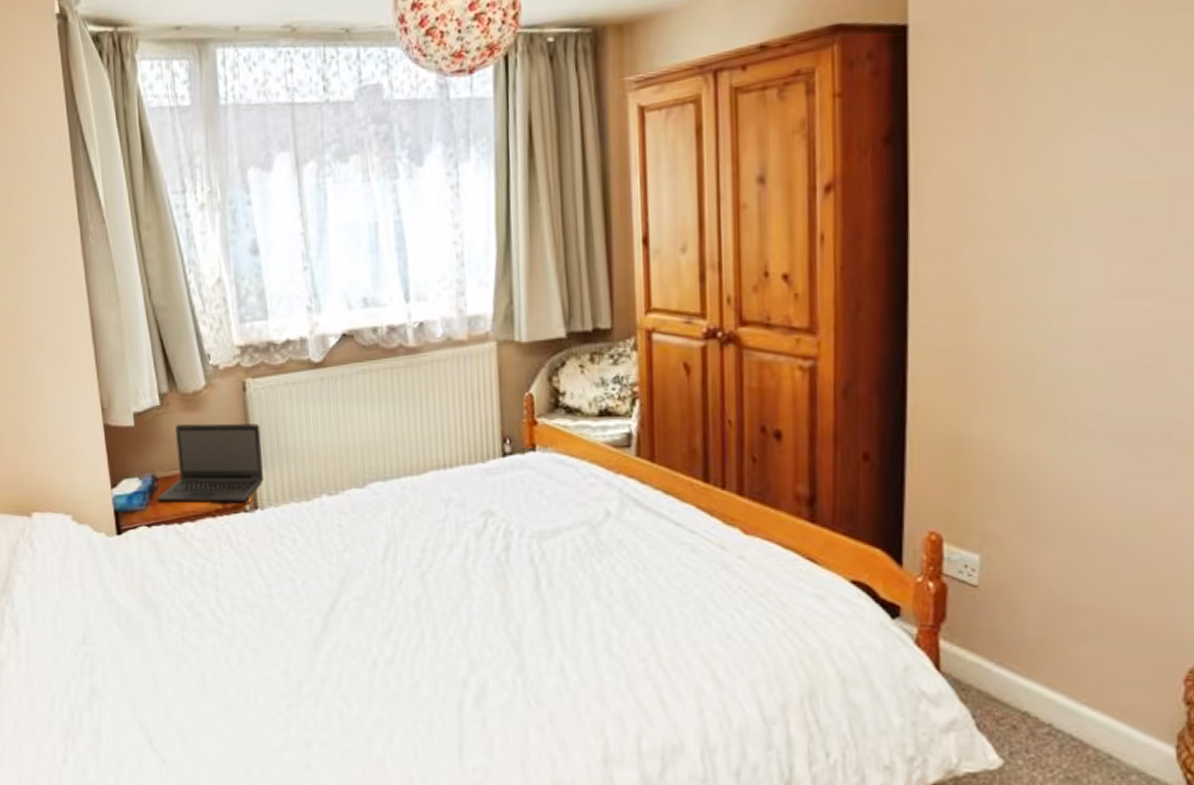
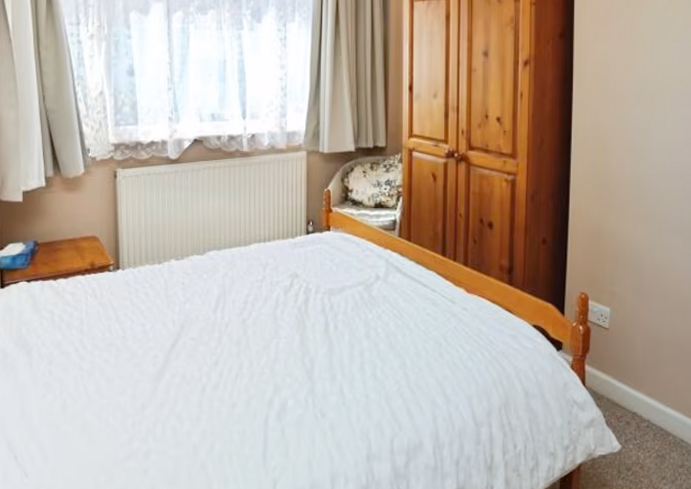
laptop: present [157,423,265,503] -> none [37,202,126,264]

